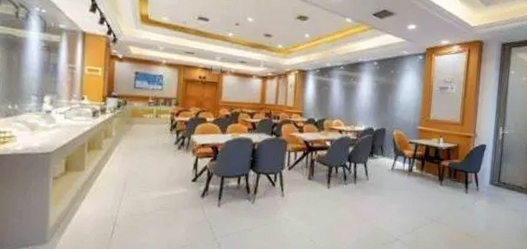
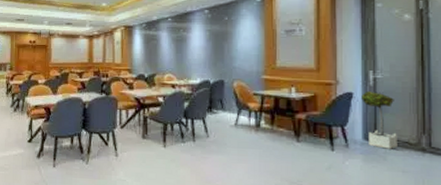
potted tree: none [492,143,515,193] -> present [361,90,397,149]

